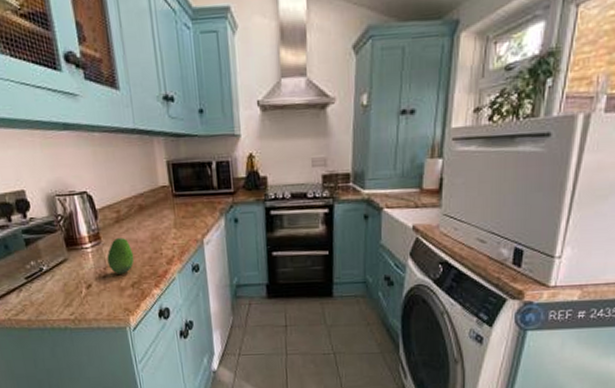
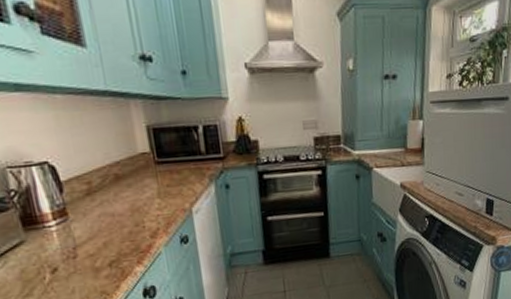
fruit: present [107,238,135,274] -> none [76,212,112,254]

